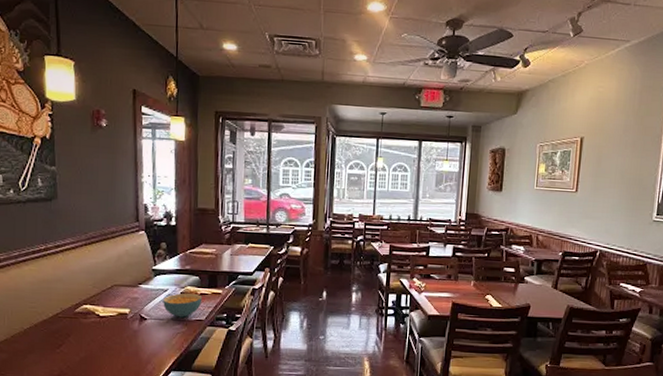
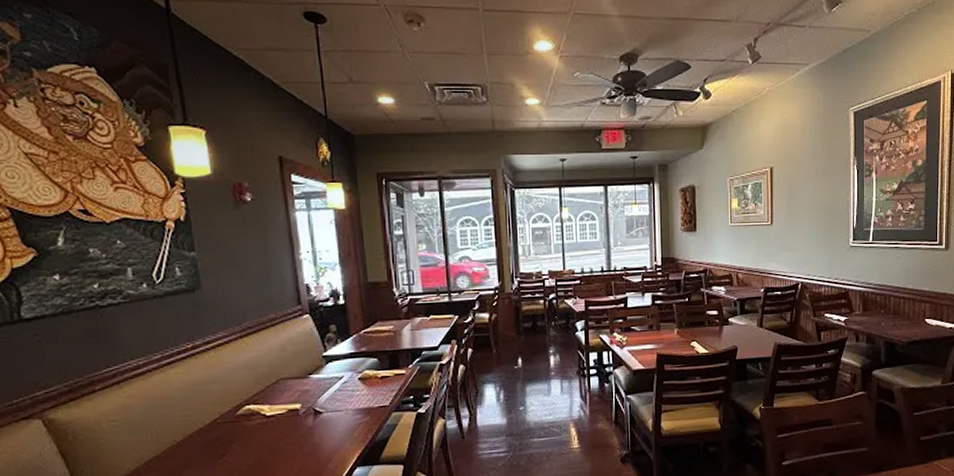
cereal bowl: present [163,292,203,318] -> none [339,377,384,406]

